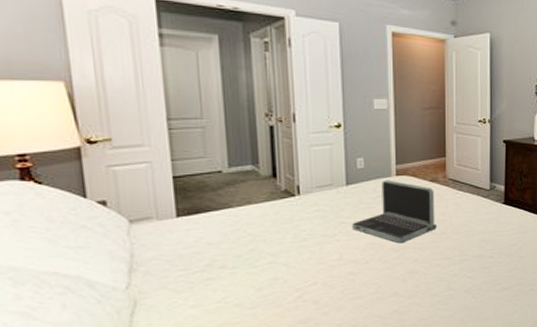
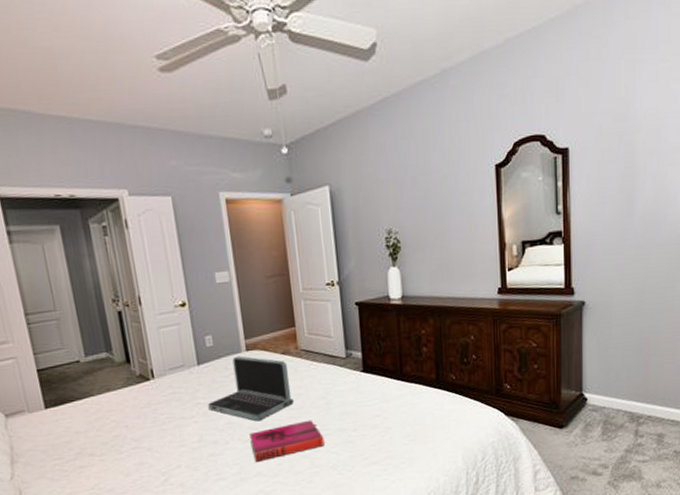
hardback book: none [390,245,462,284] -> present [249,420,325,463]

